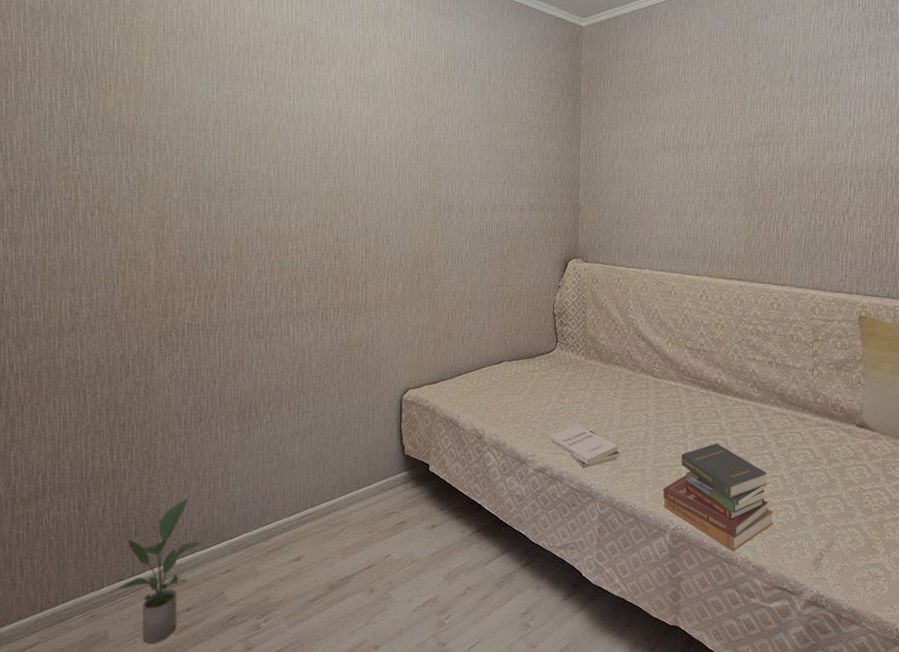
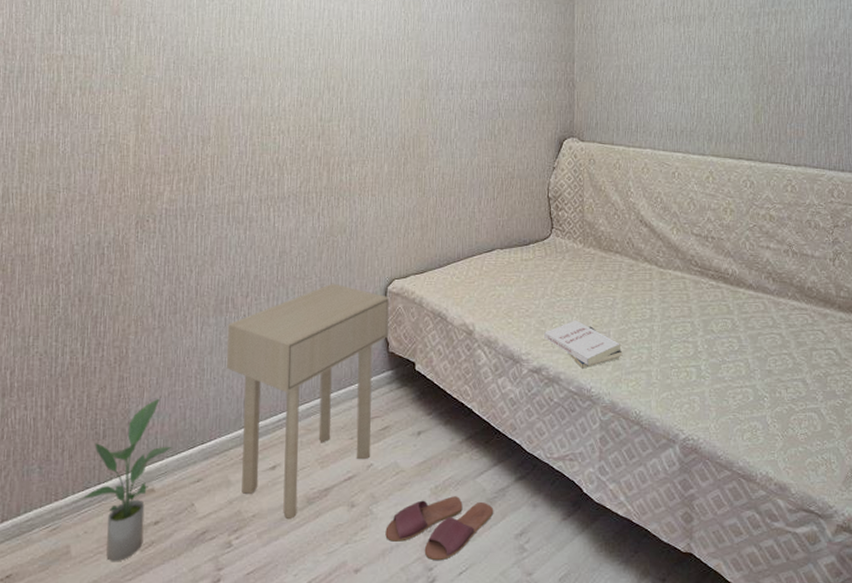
side table: none [250,392,405,603] -> present [226,283,390,518]
slippers: none [402,581,502,637] -> present [385,496,494,561]
books: present [663,443,774,552] -> none [671,342,796,466]

